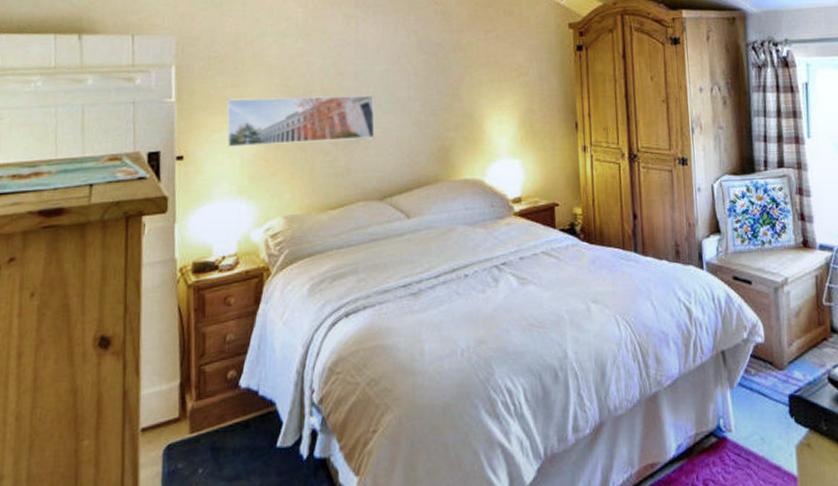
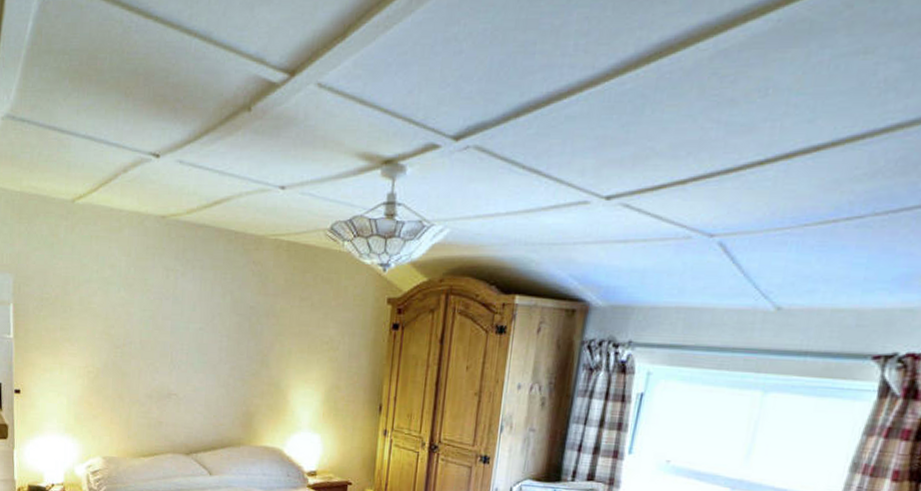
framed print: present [227,95,375,147] -> none [56,341,187,395]

